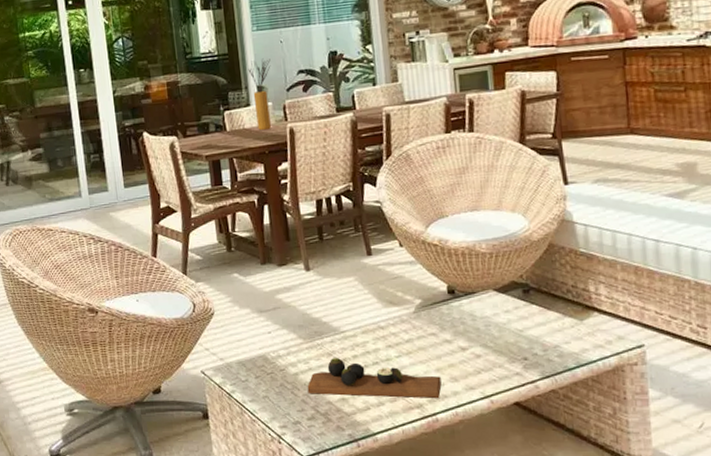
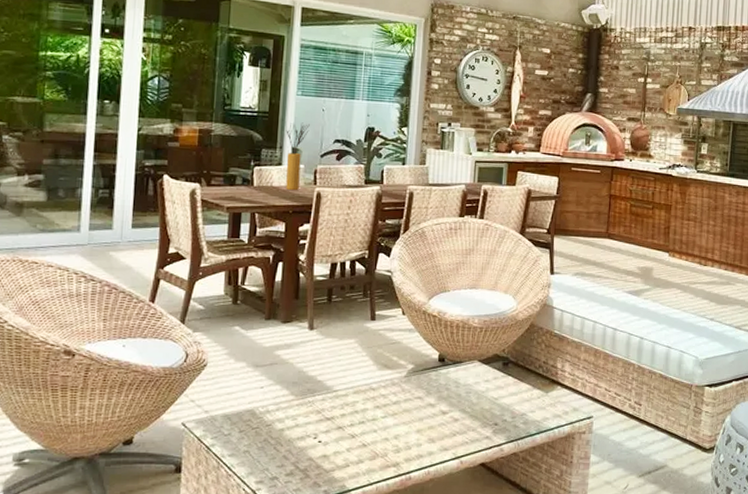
decorative tray: present [307,357,442,398] -> none [290,415,420,457]

